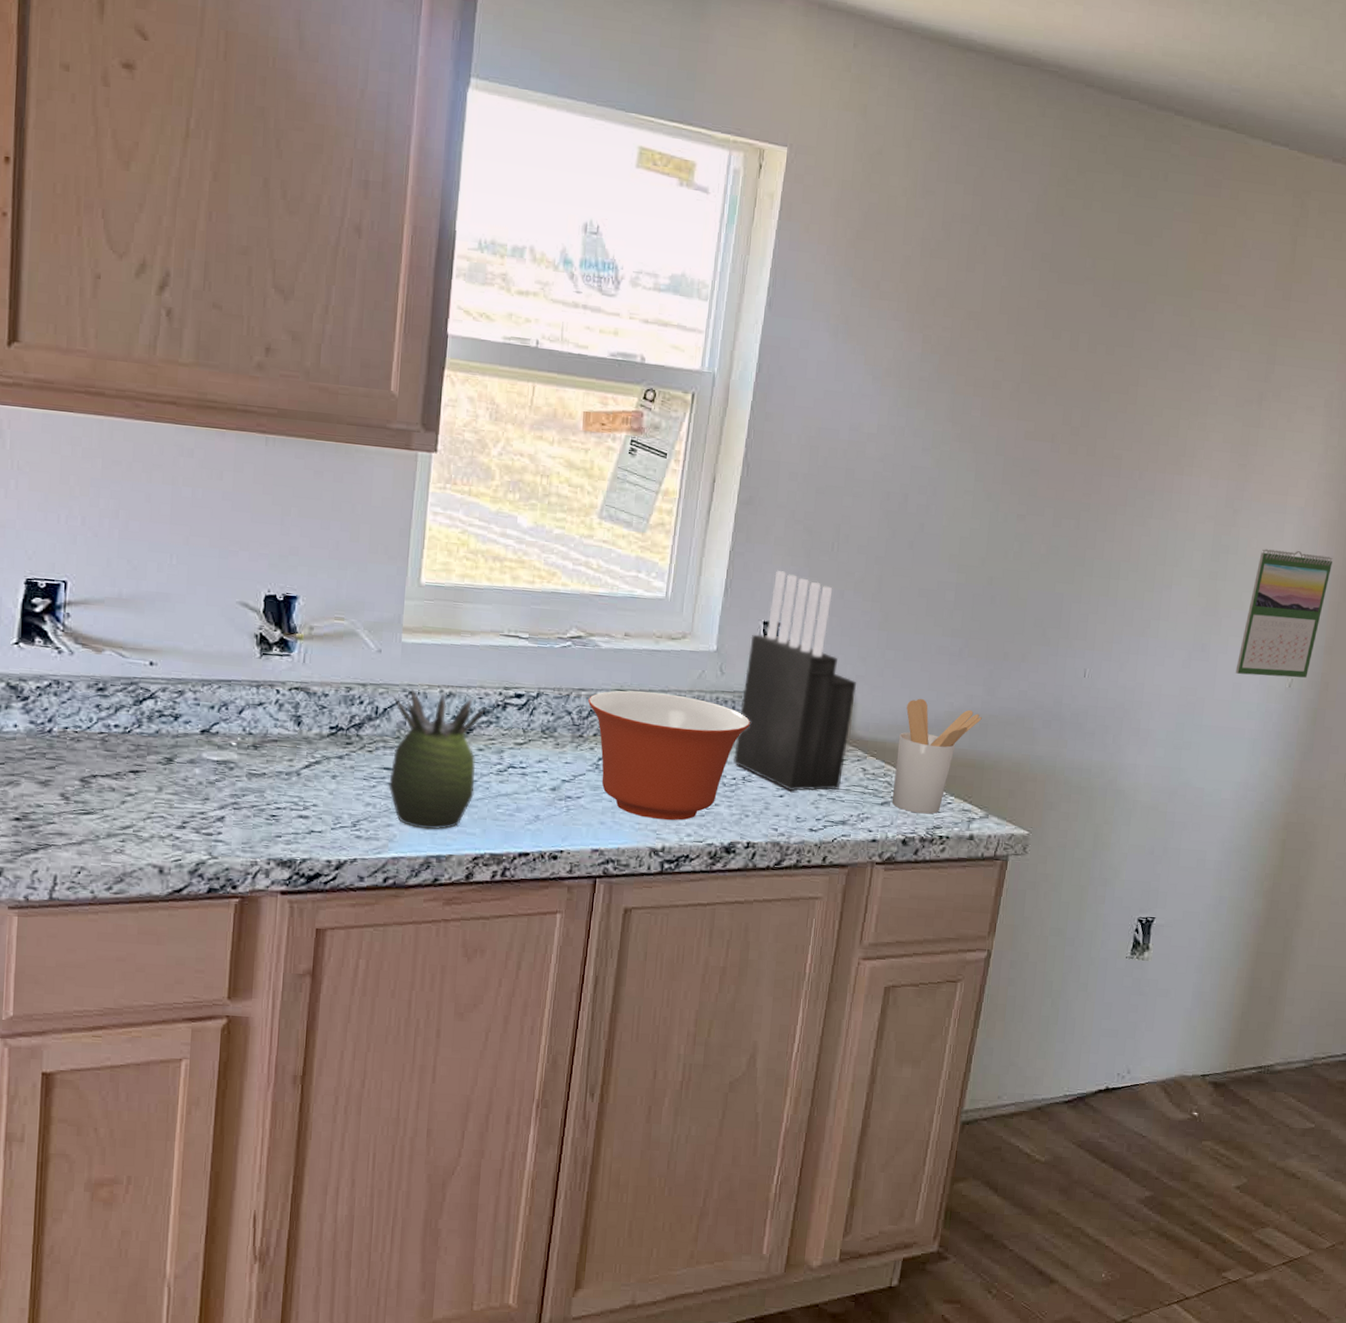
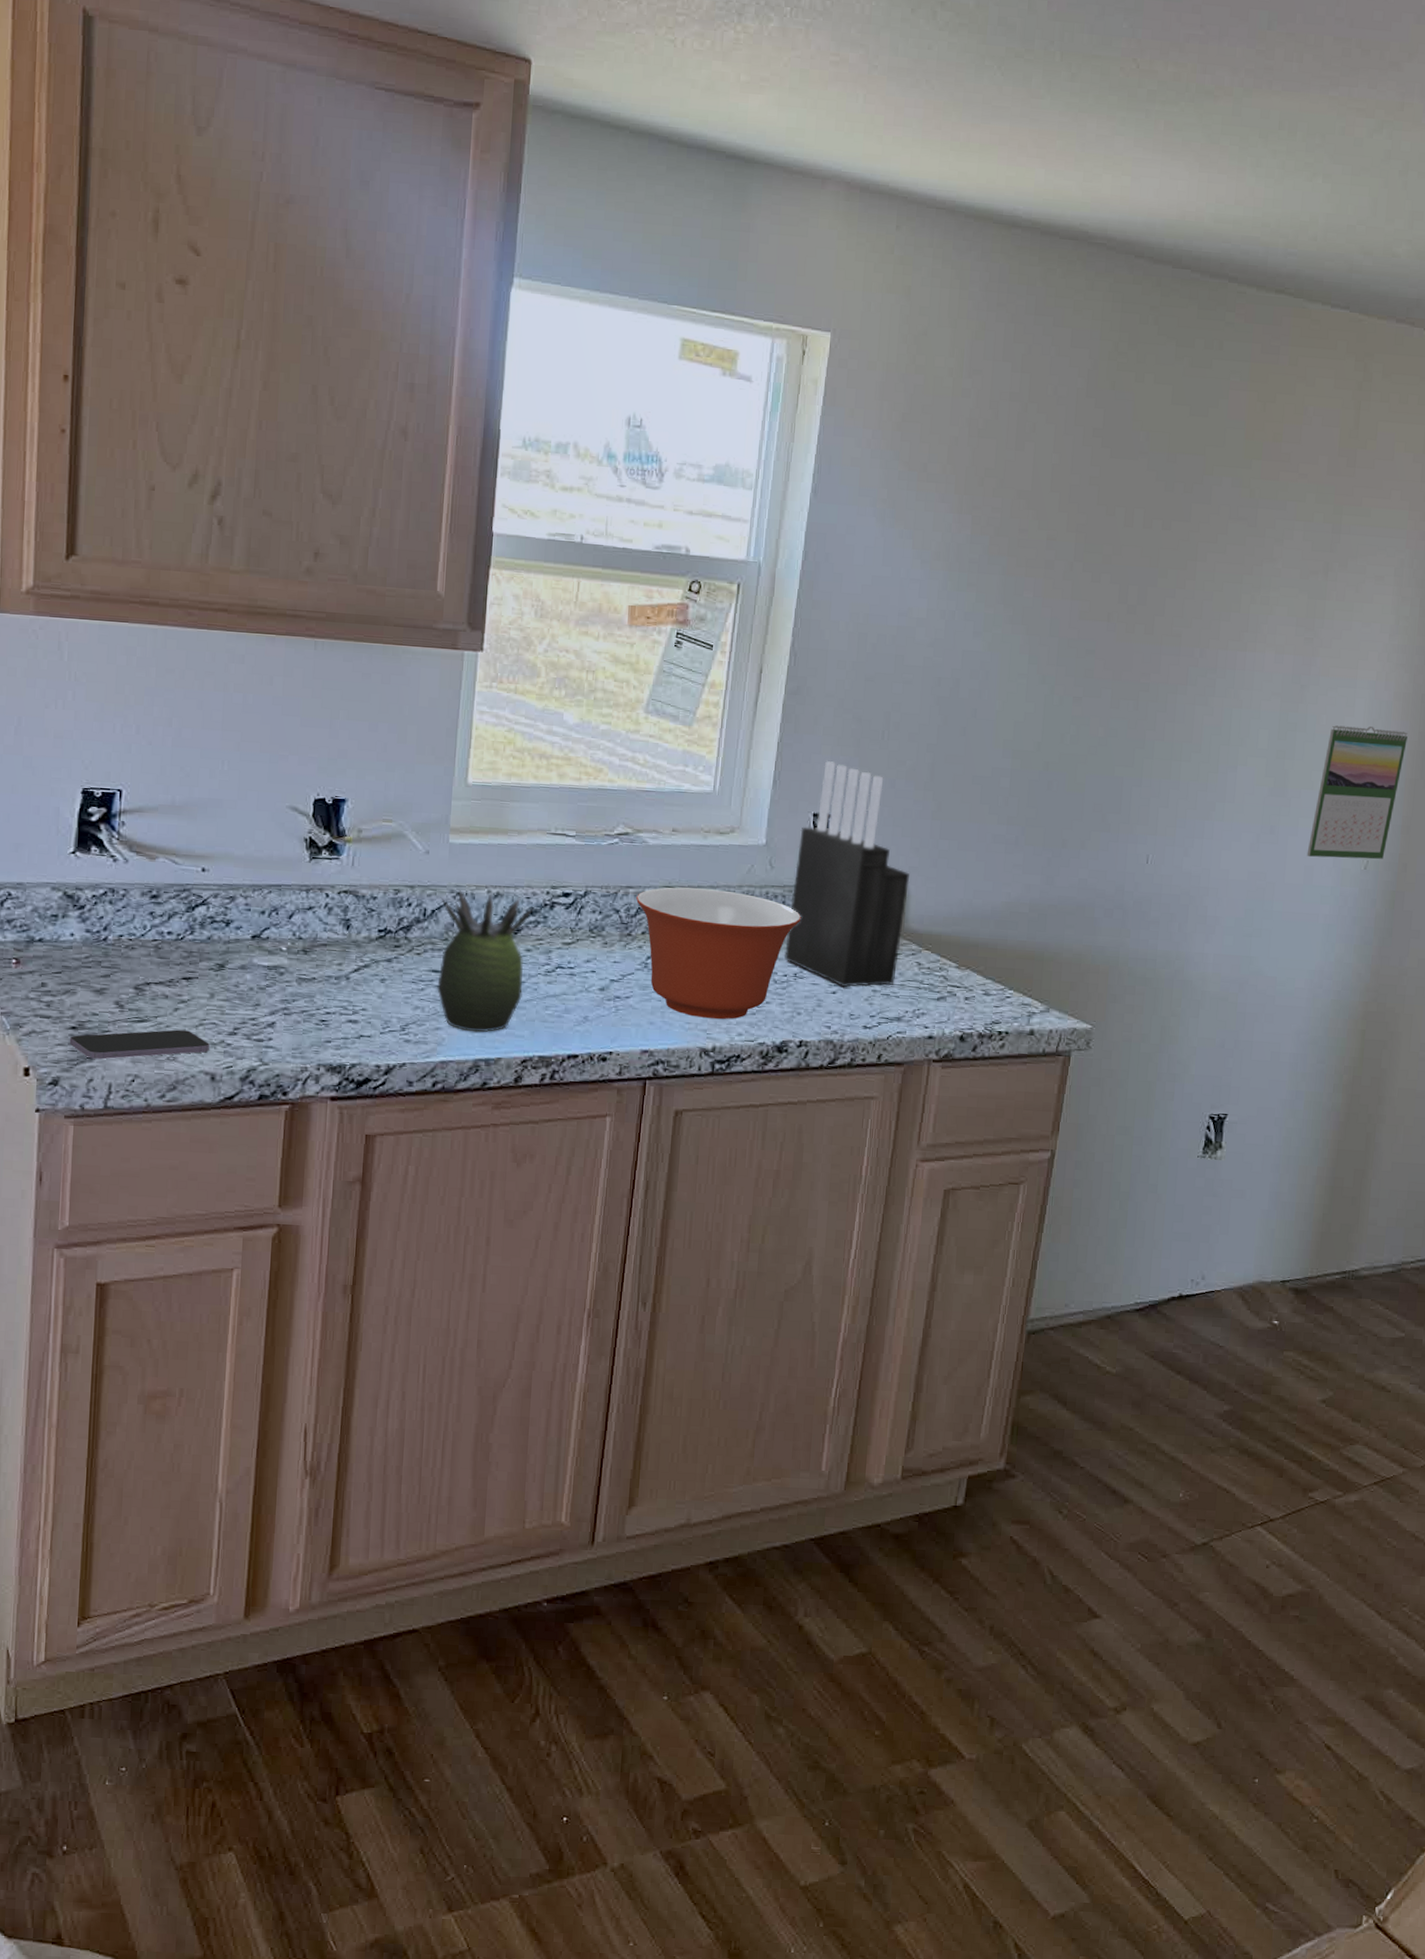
smartphone: none [13,822,158,851] -> present [69,1029,209,1060]
utensil holder: present [891,698,982,814] -> none [948,889,1041,1009]

